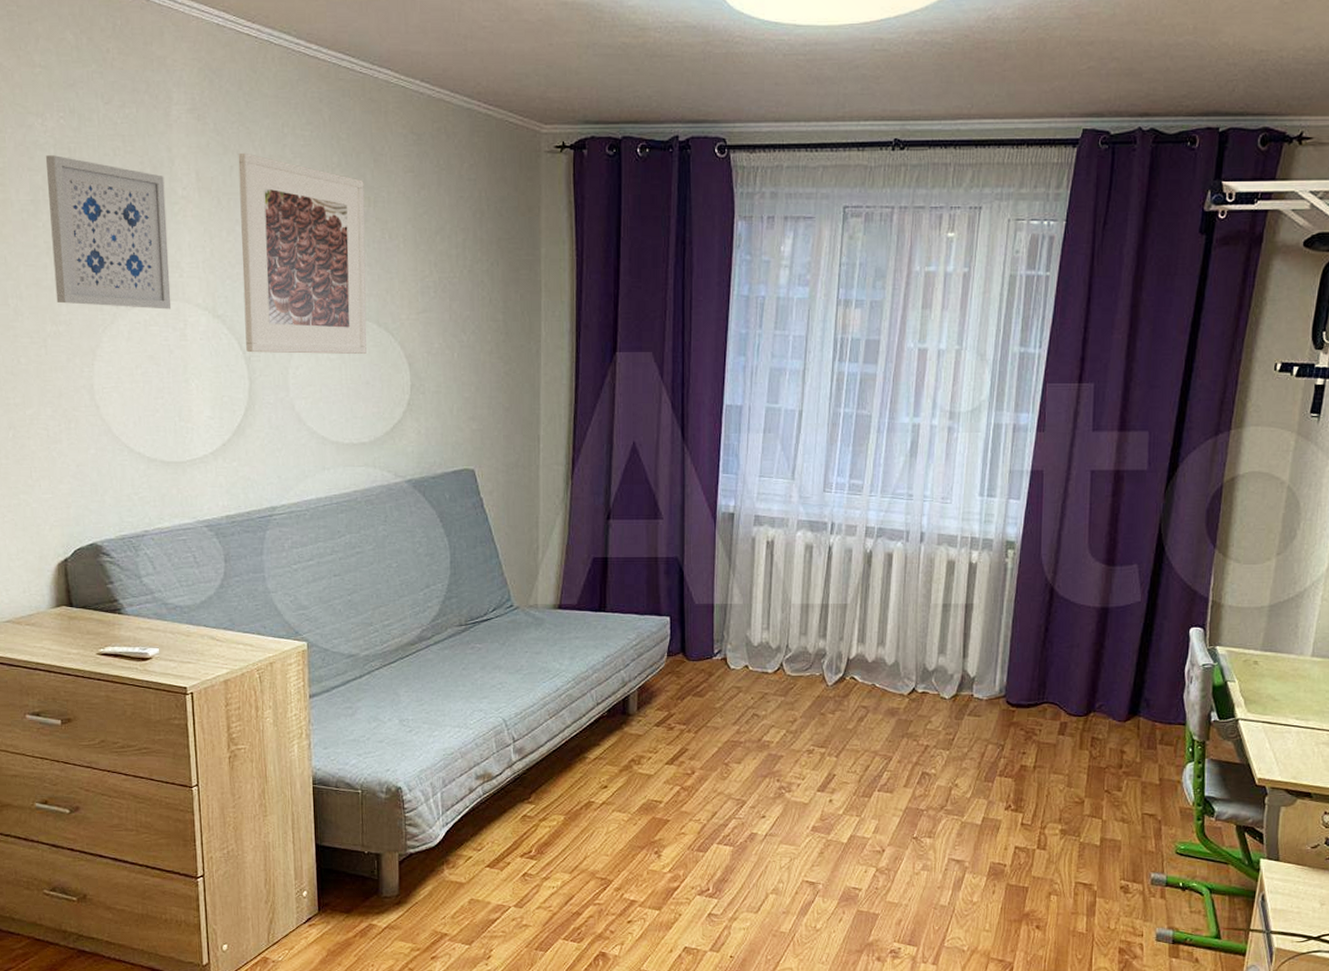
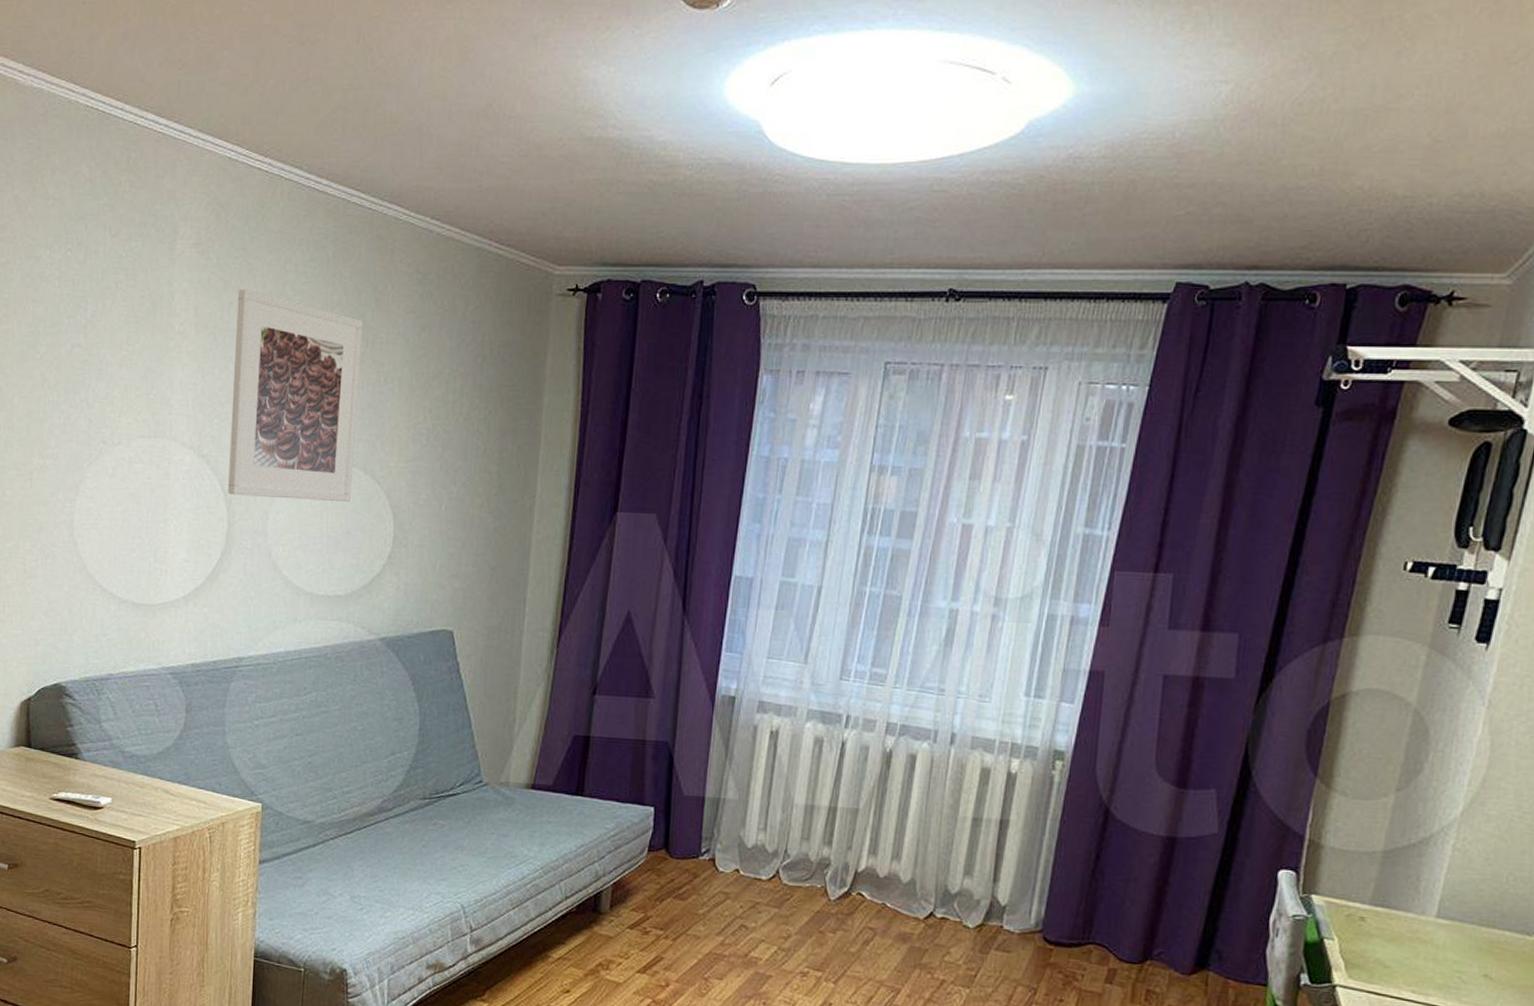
wall art: present [45,155,172,310] -> none [46,287,163,447]

